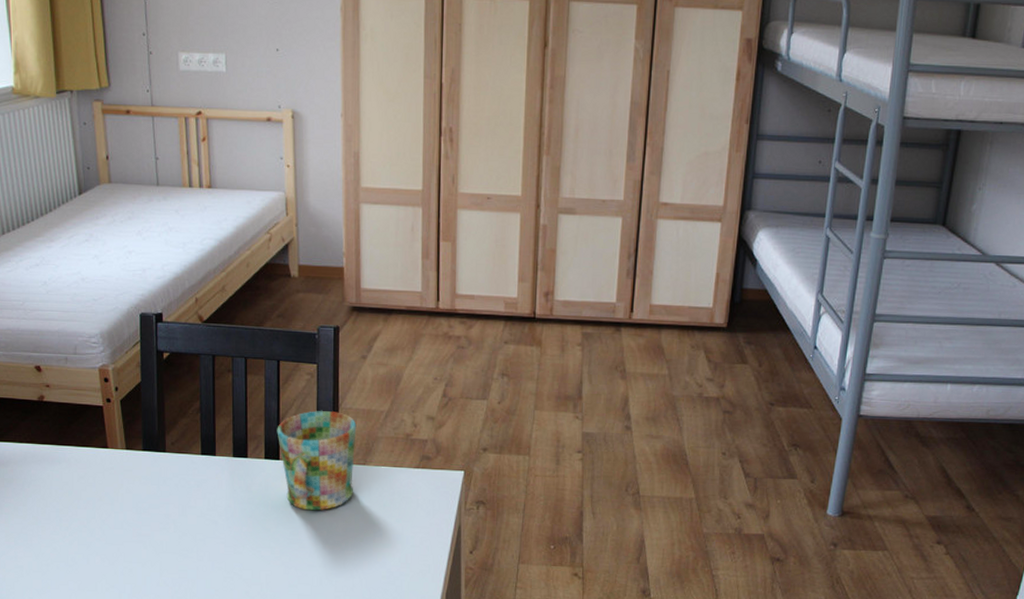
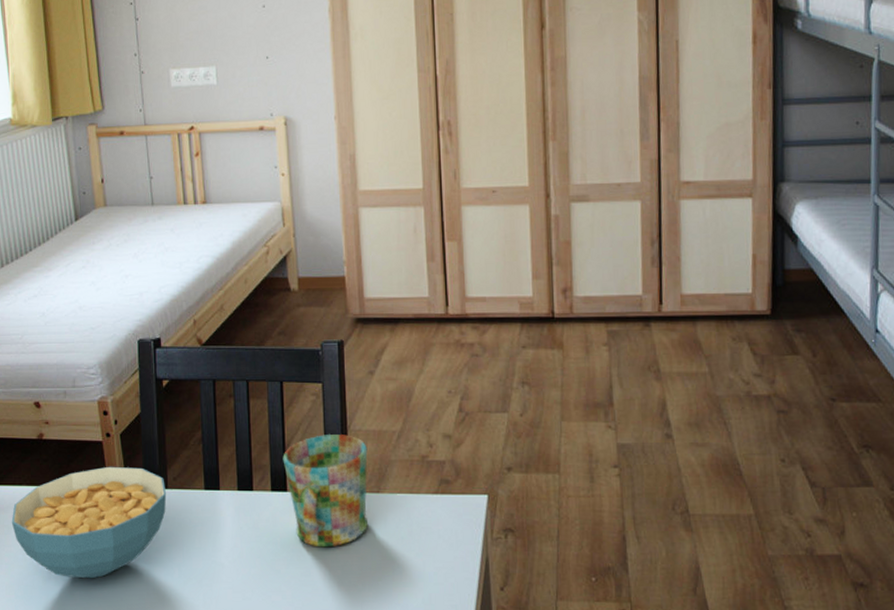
cereal bowl: none [11,429,165,530] -> present [11,466,167,579]

